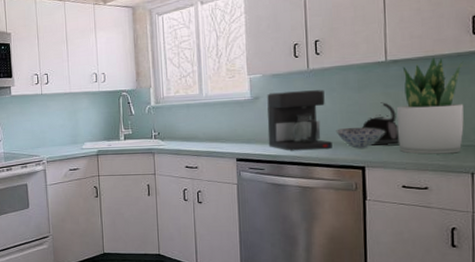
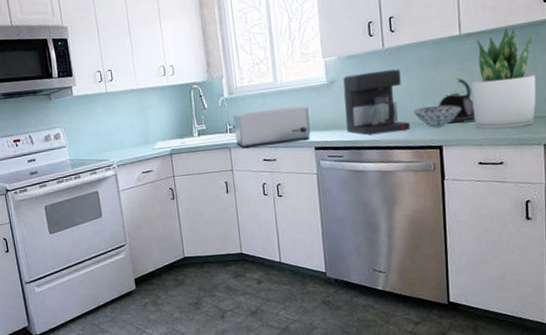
toaster: none [158,118,233,155] -> present [232,105,311,149]

